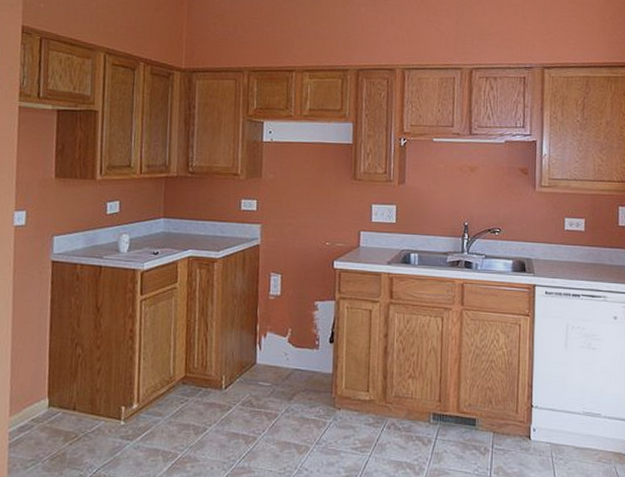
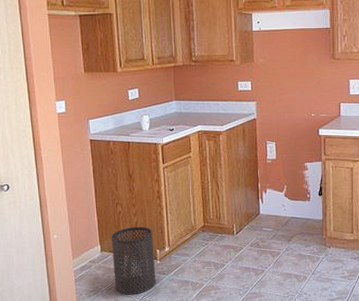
trash can: none [61,374,119,467] -> present [111,226,156,295]

